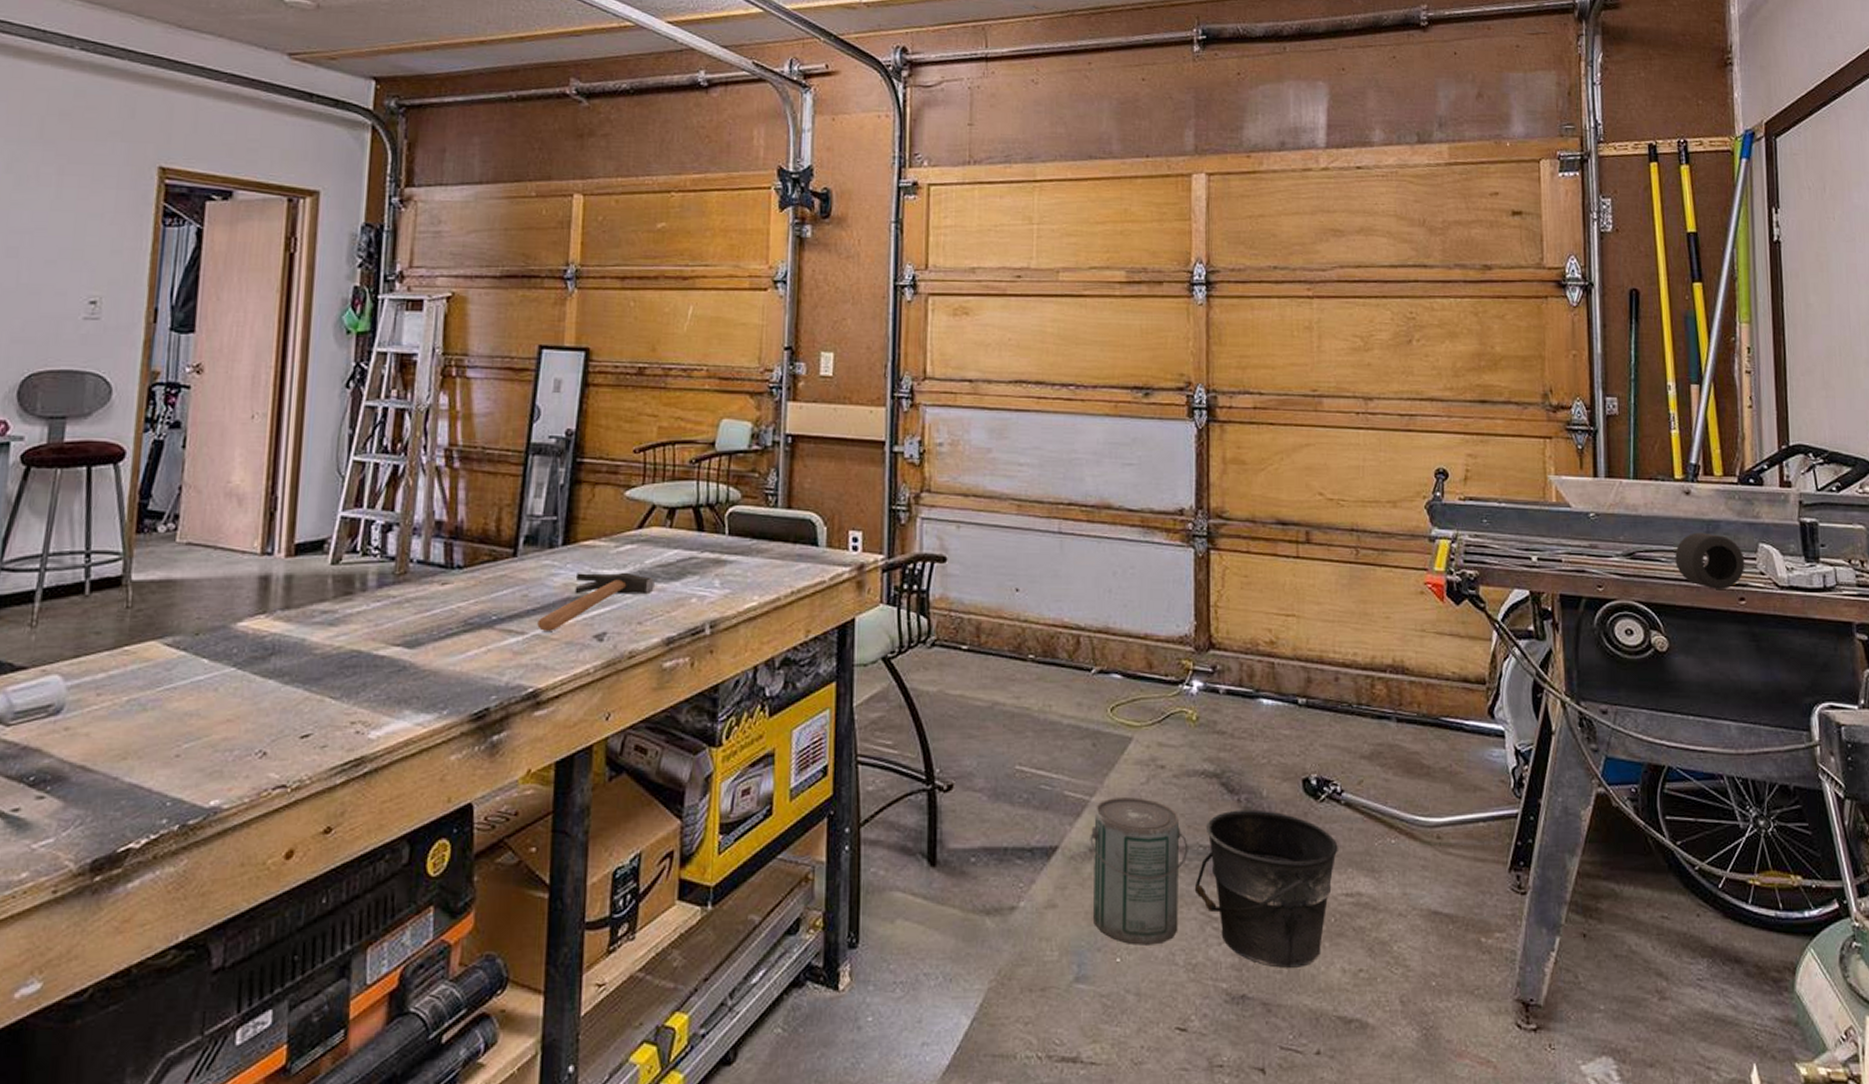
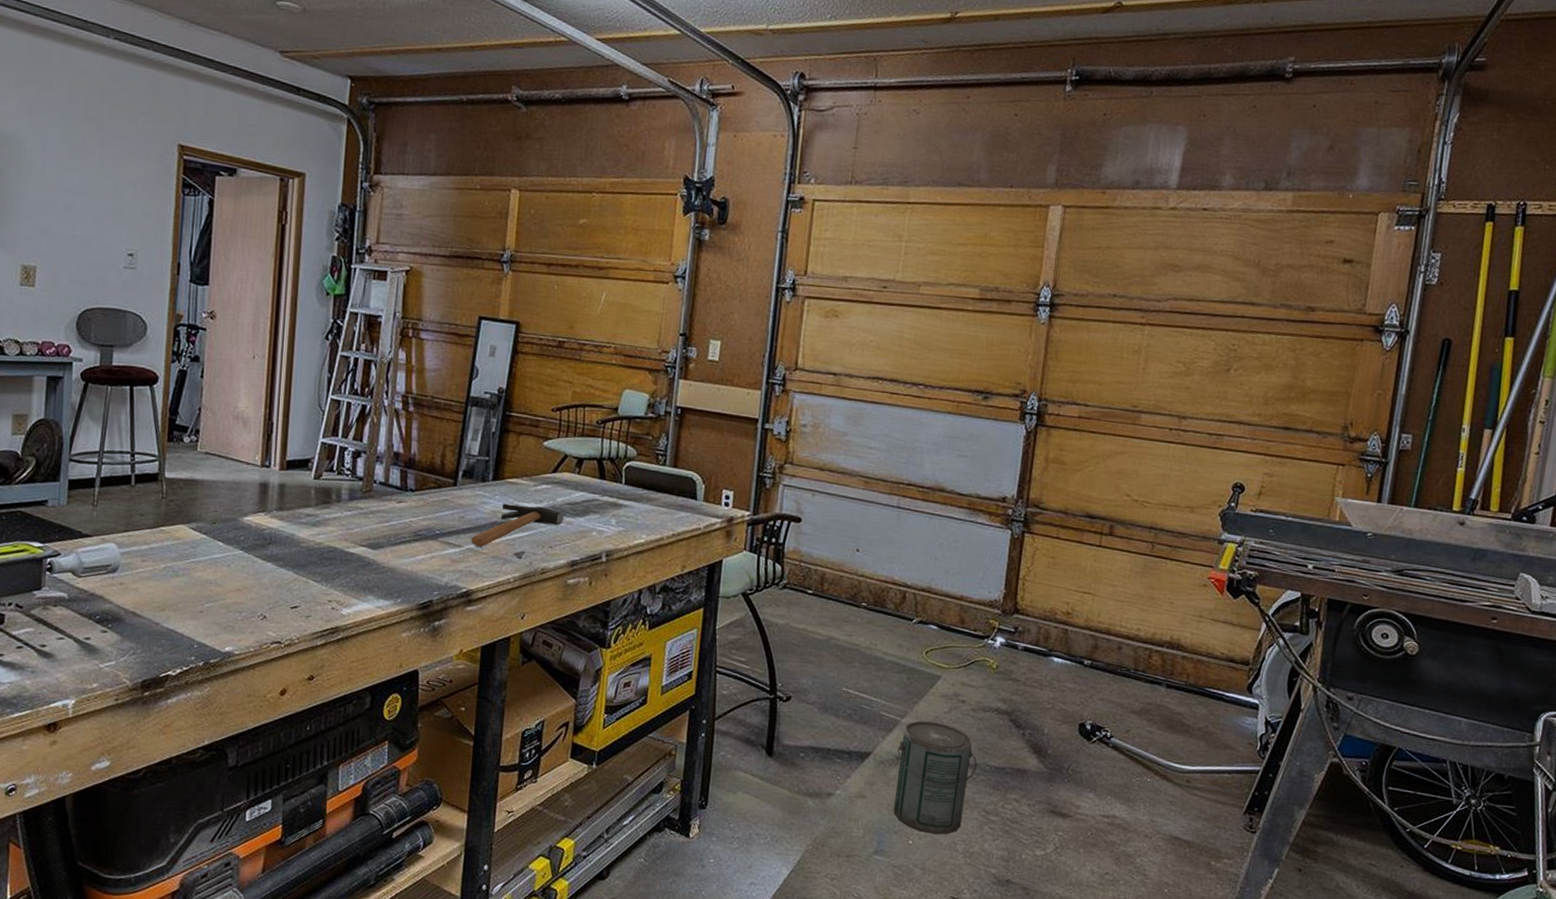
bucket: present [1194,809,1338,968] -> none [978,741,1102,865]
duct tape: present [1675,532,1745,589] -> none [1438,558,1504,609]

